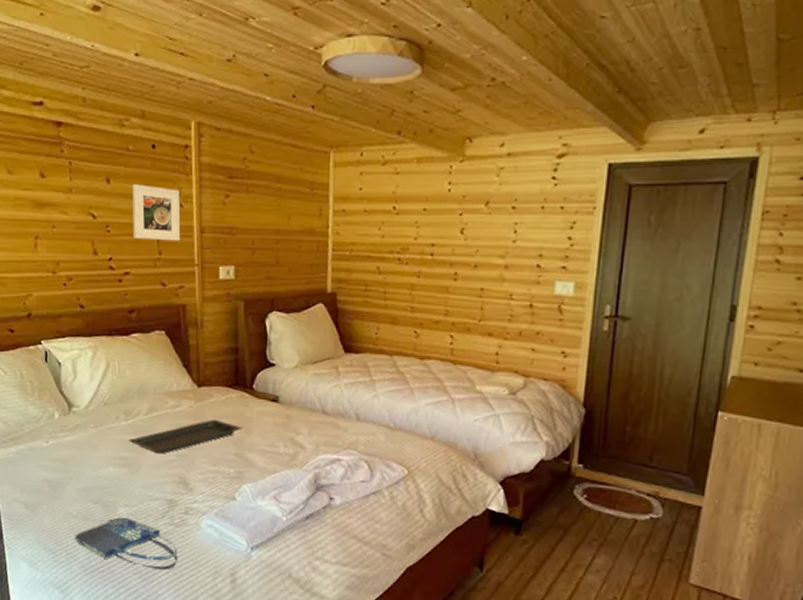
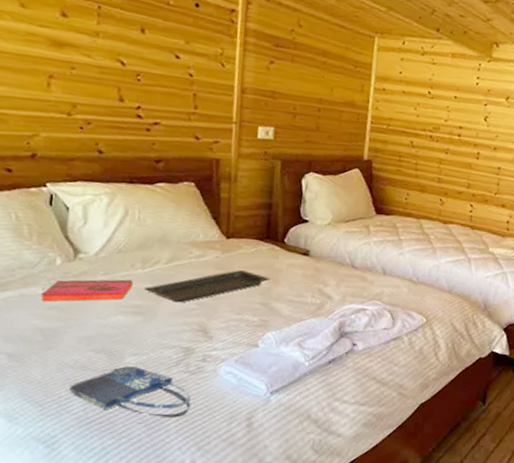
hardback book: none [46,431,119,455] -> present [41,279,133,302]
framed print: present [132,184,181,241] -> none [166,38,222,99]

